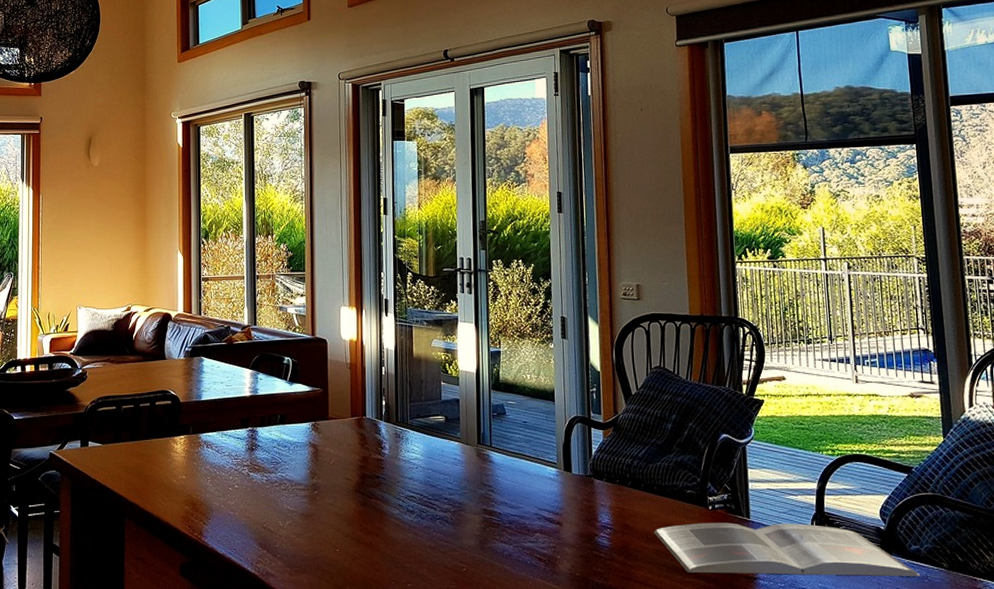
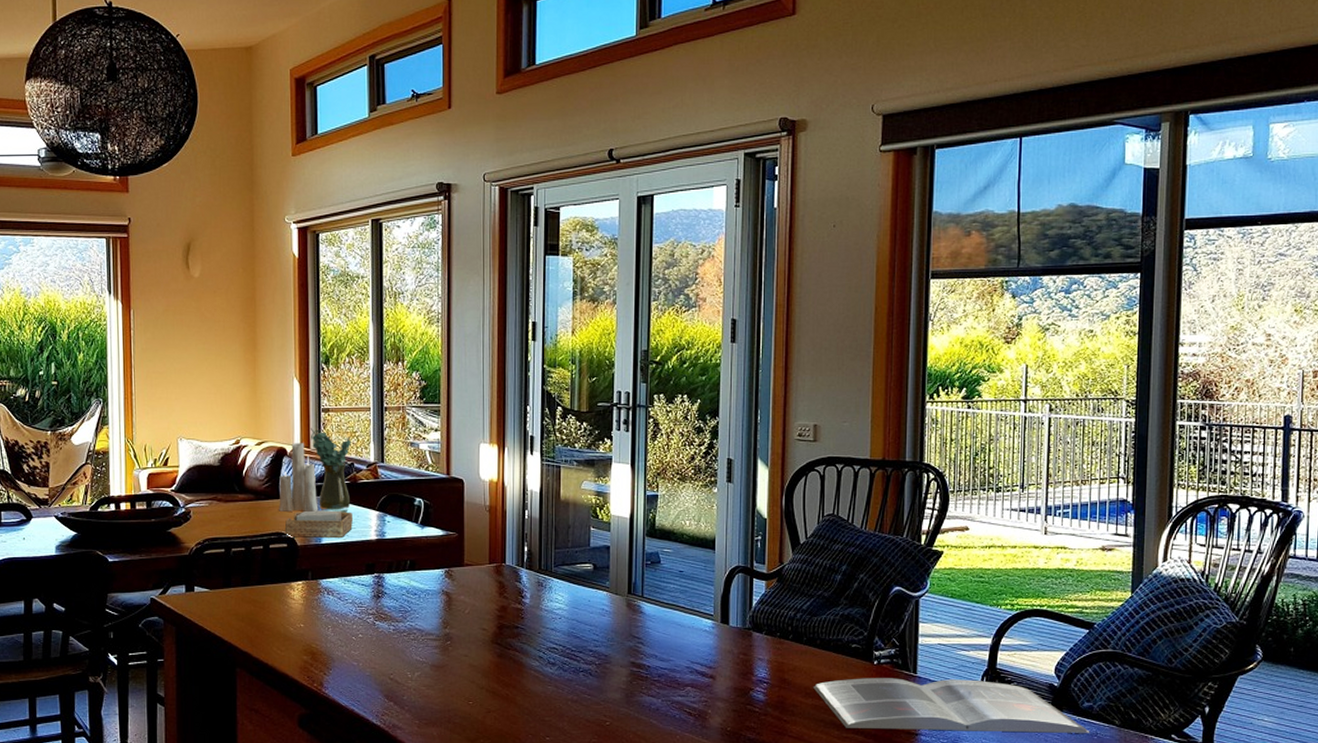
candle: none [164,301,199,372] -> present [279,434,319,513]
napkin holder: none [169,369,229,396] -> present [284,510,353,539]
vase: none [191,295,228,372] -> present [310,428,351,513]

